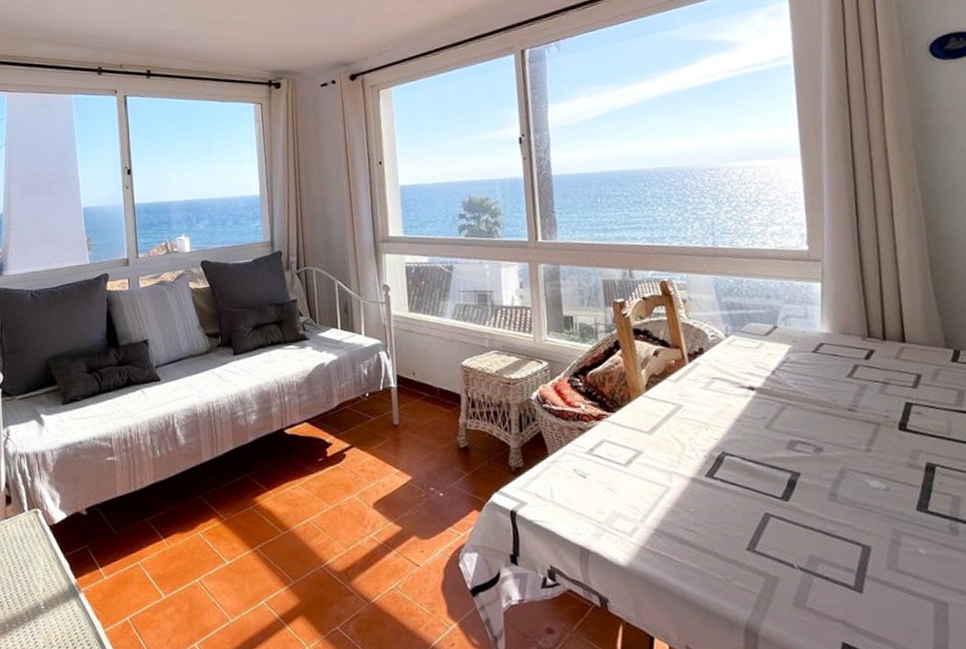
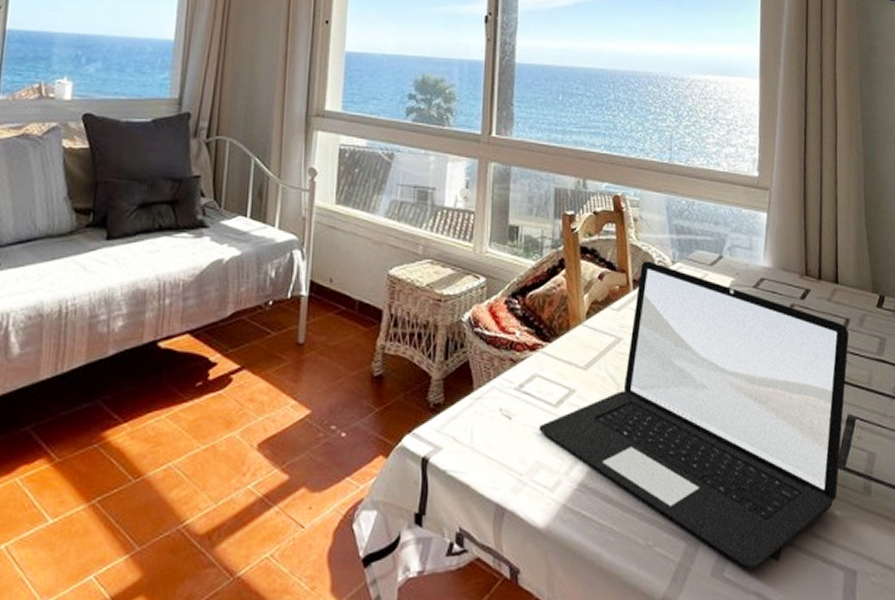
laptop: none [611,336,923,600] -> present [538,261,849,569]

